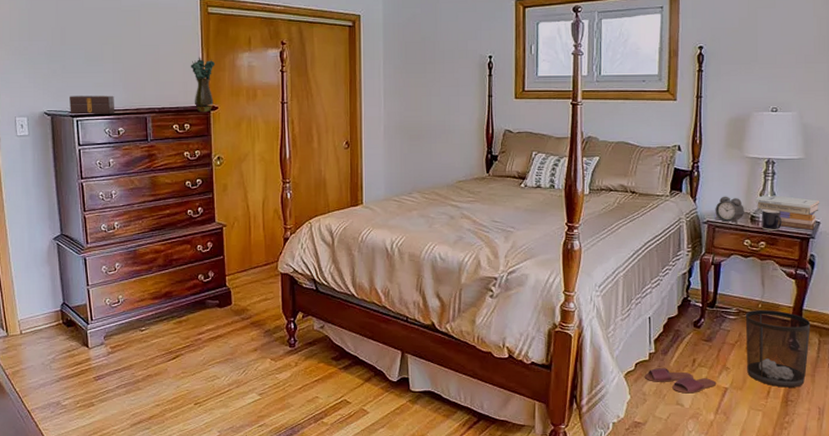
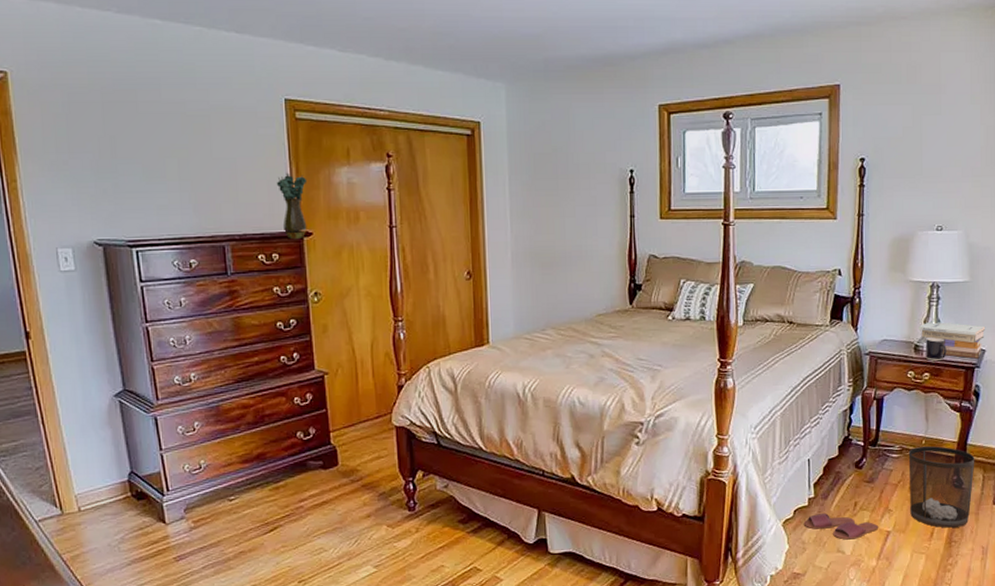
jewelry box: present [70,95,115,115] -> none [126,220,185,244]
alarm clock: present [715,196,744,224] -> none [877,324,908,354]

